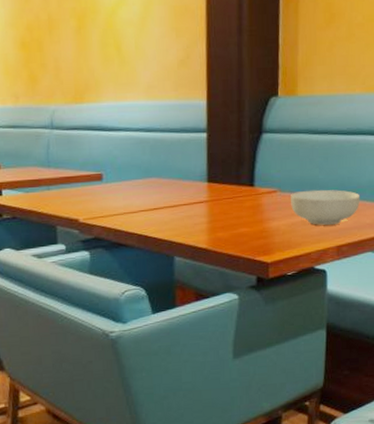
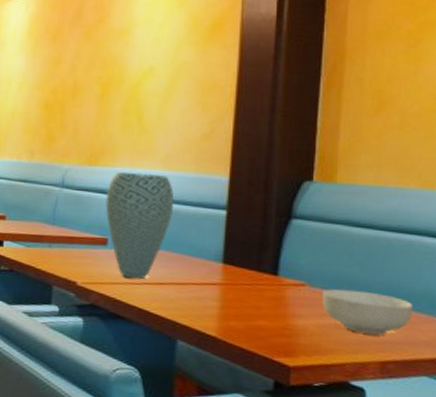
vase: none [95,105,160,209] -> present [105,172,175,280]

